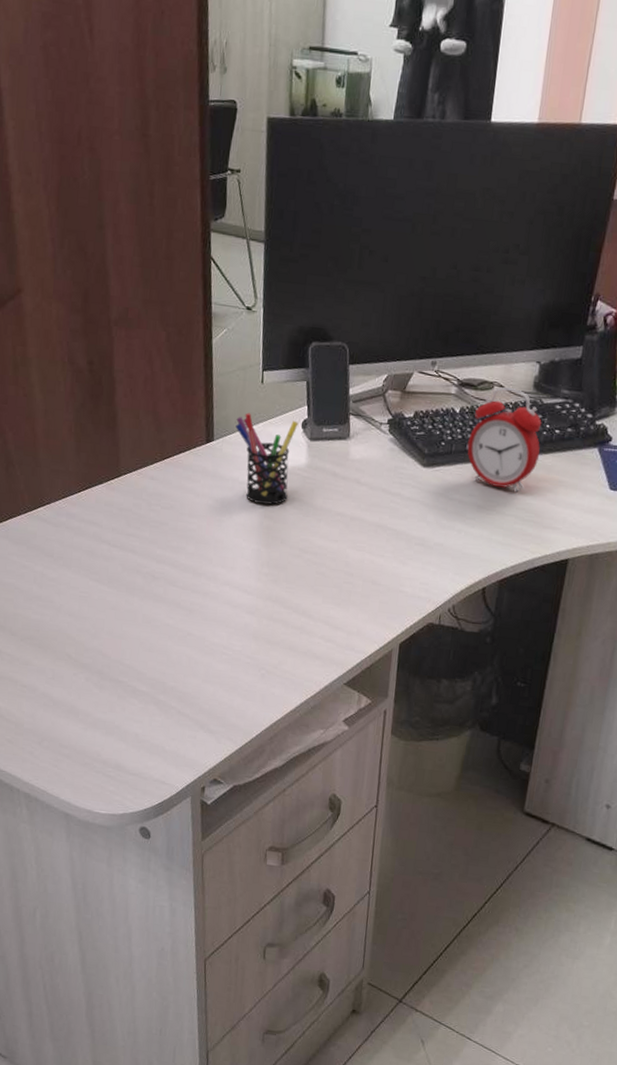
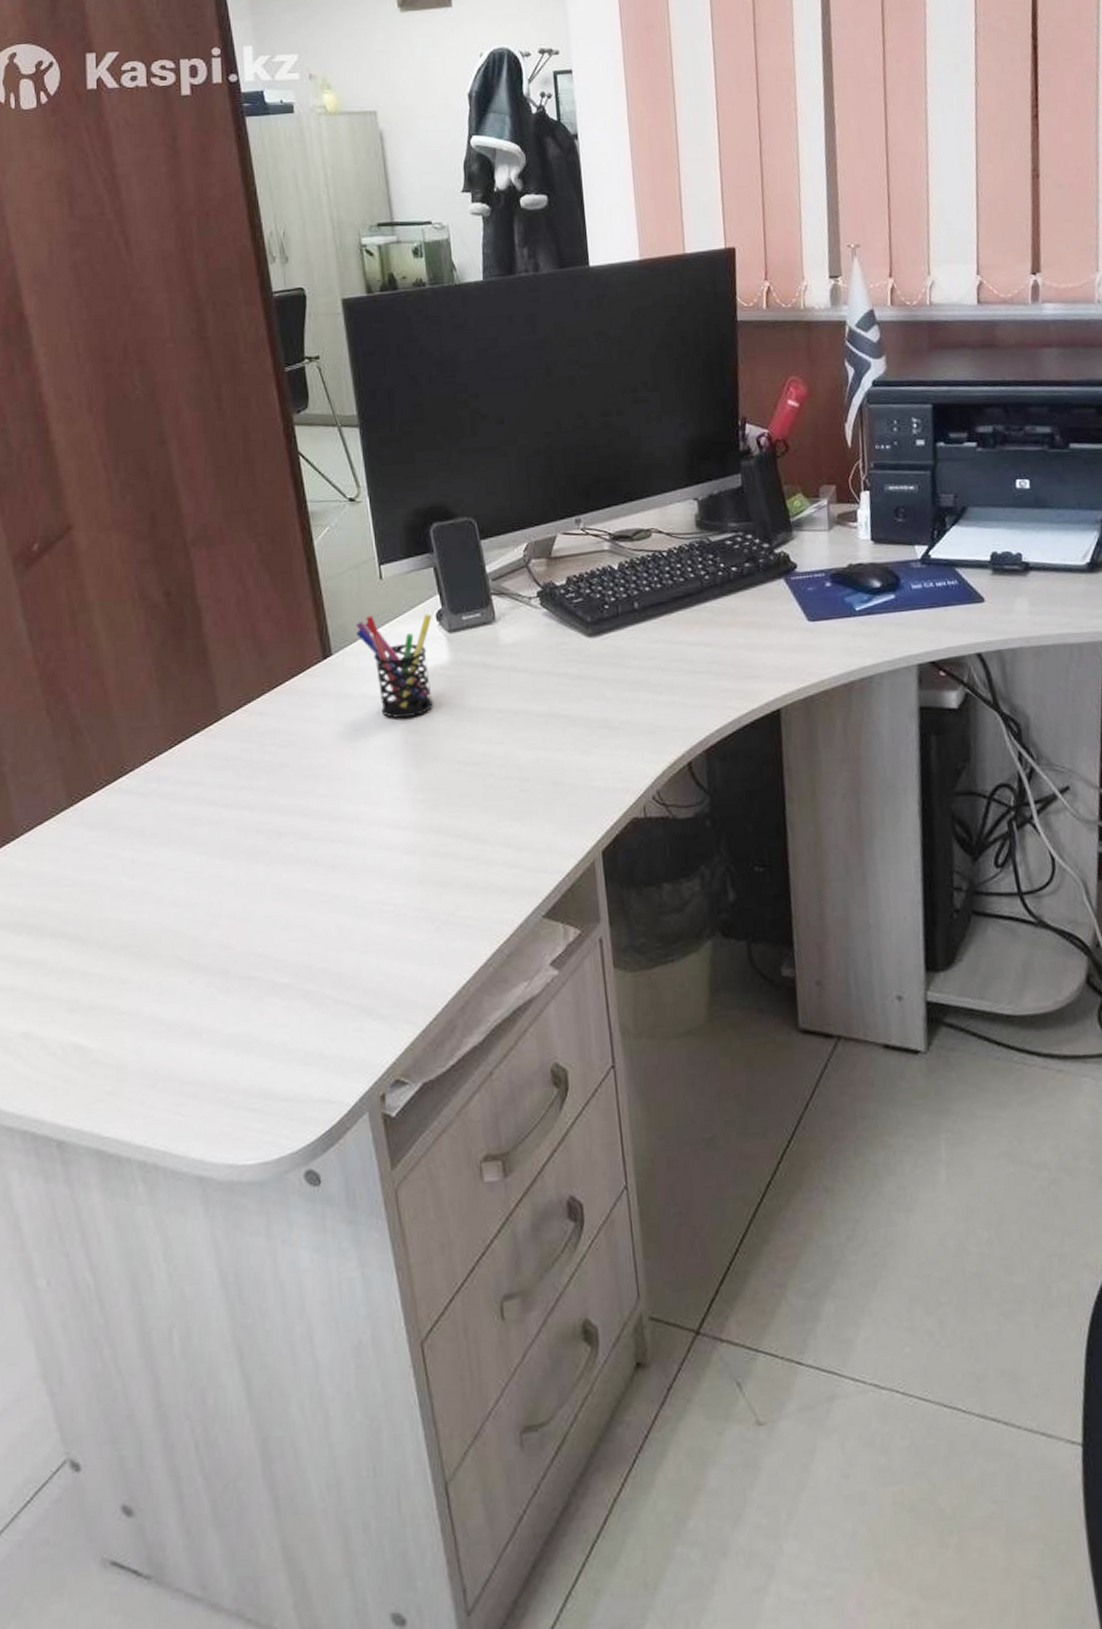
alarm clock: present [467,387,542,493] -> none [635,532,720,645]

